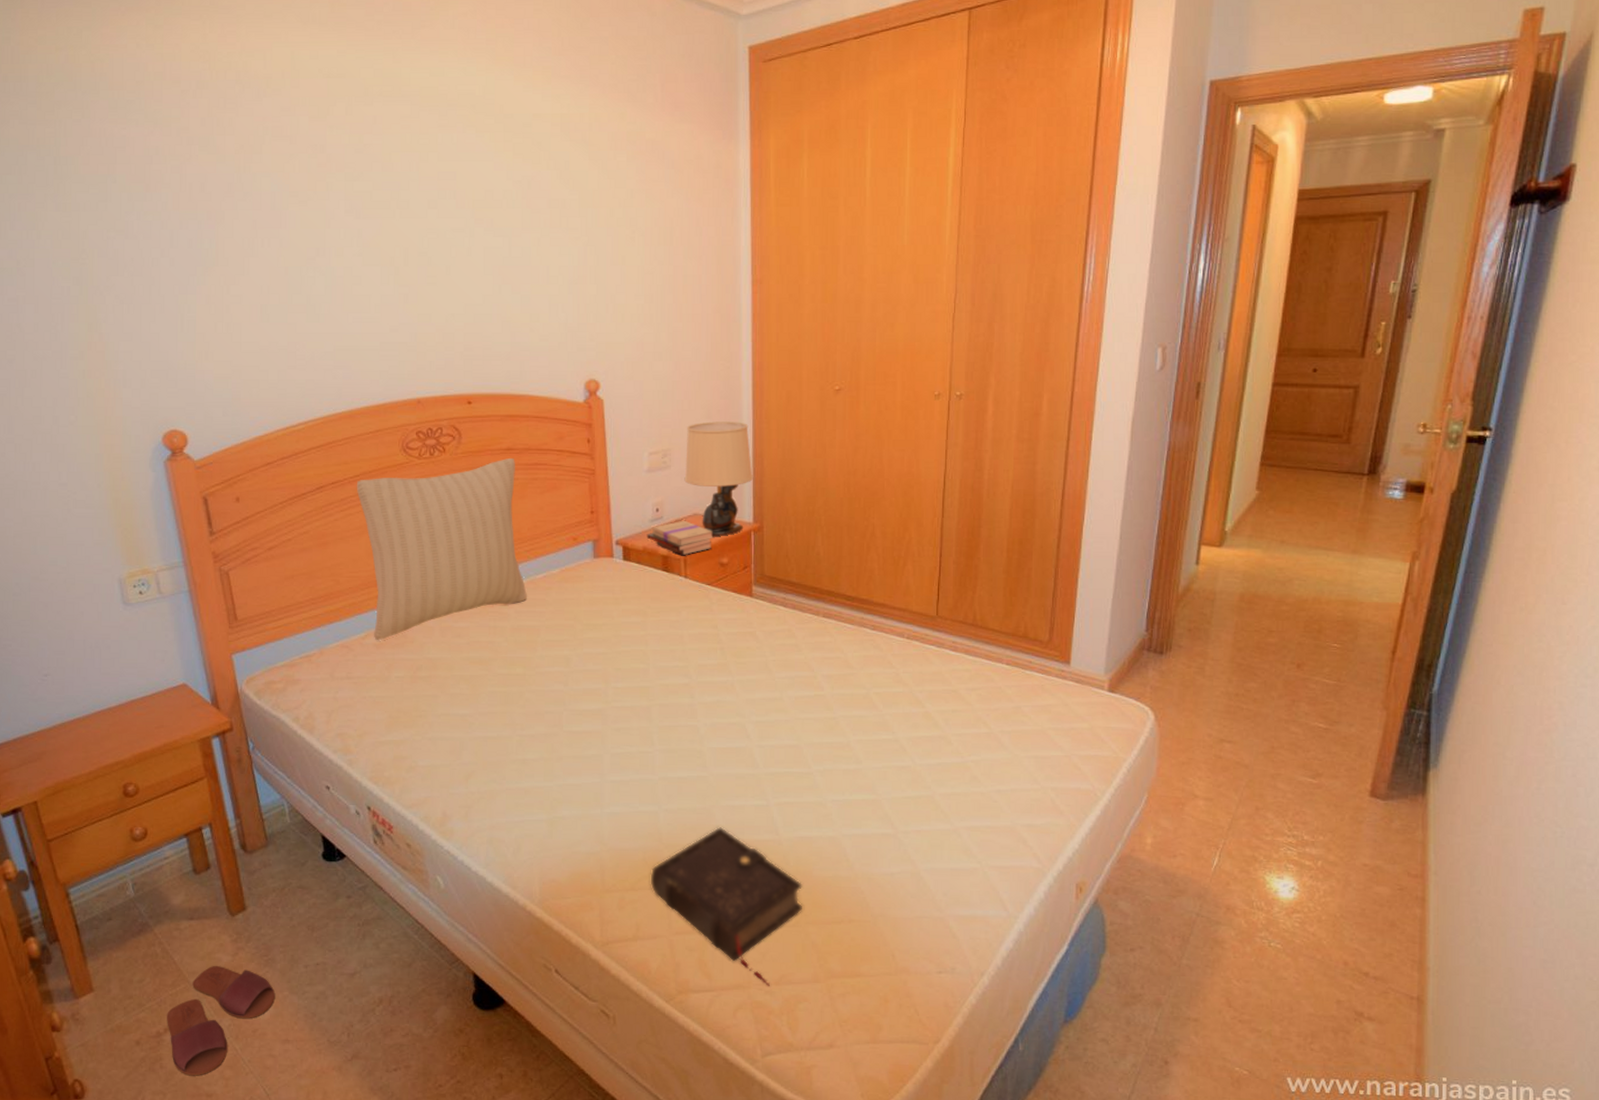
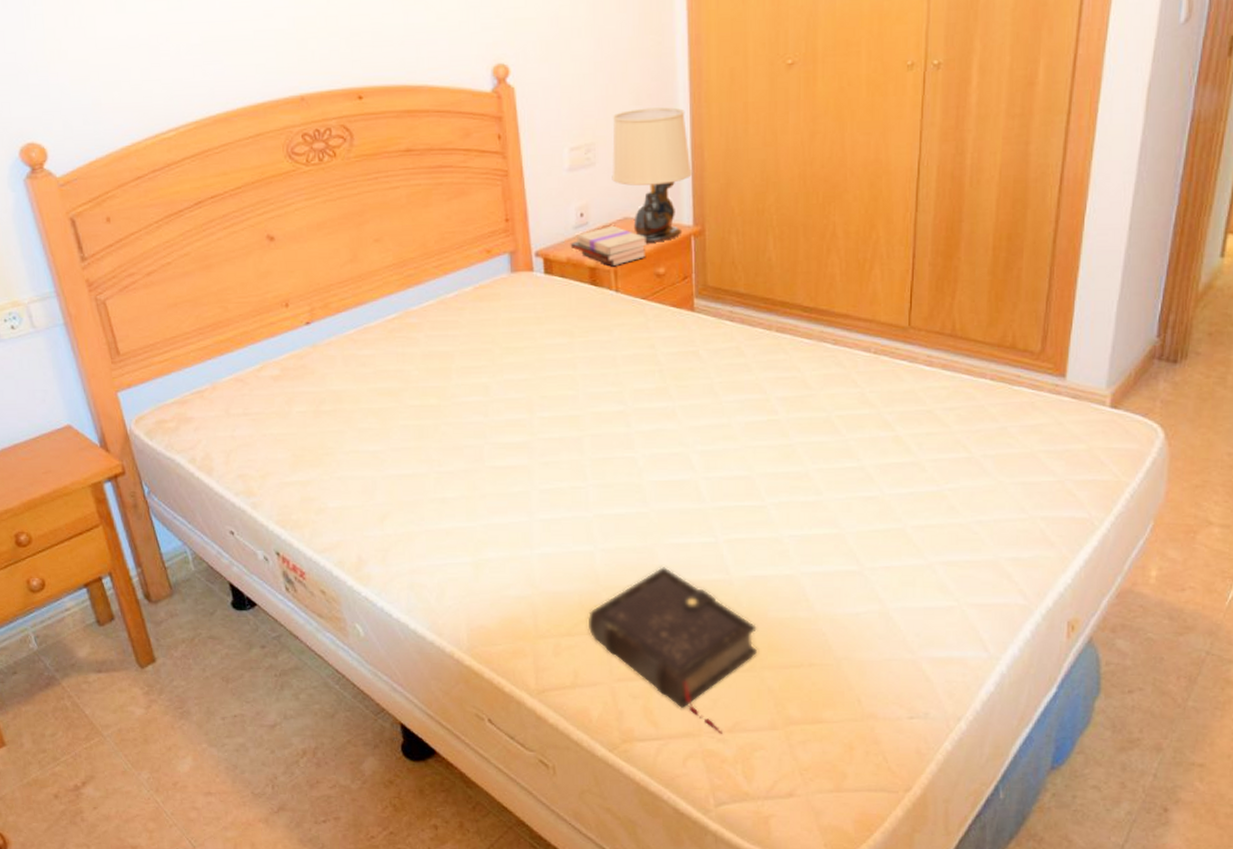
slippers: present [167,966,275,1076] -> none [83,719,193,829]
pillow: present [356,458,527,641] -> none [238,161,437,373]

